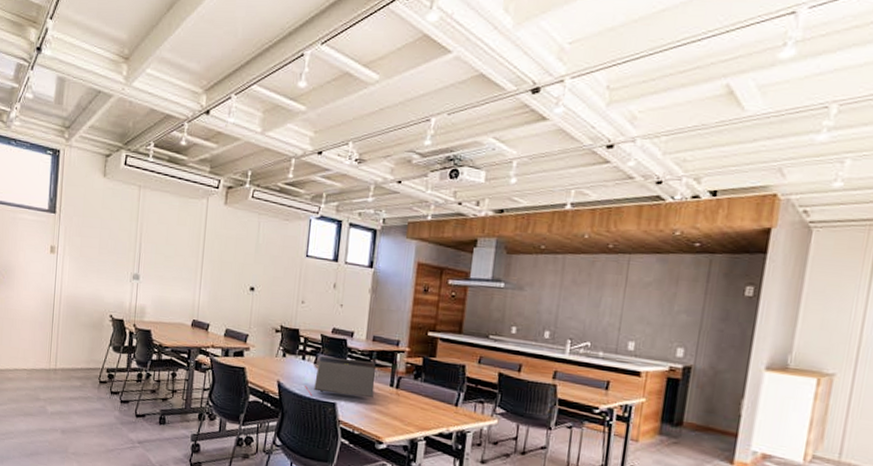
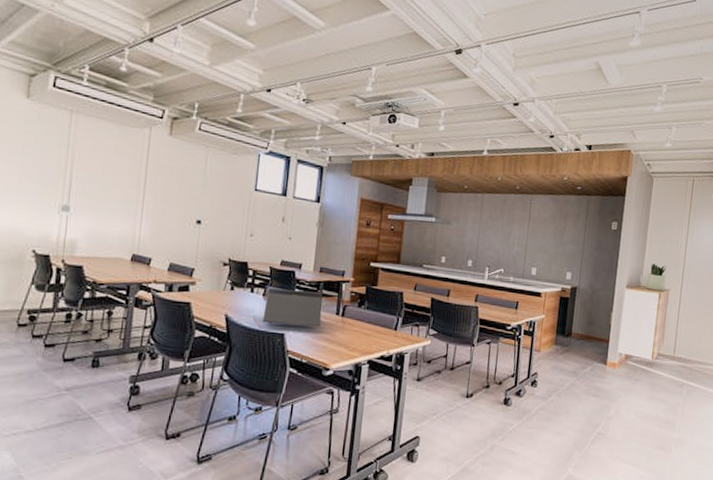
planter: none [794,339,831,376] -> present [644,263,667,291]

